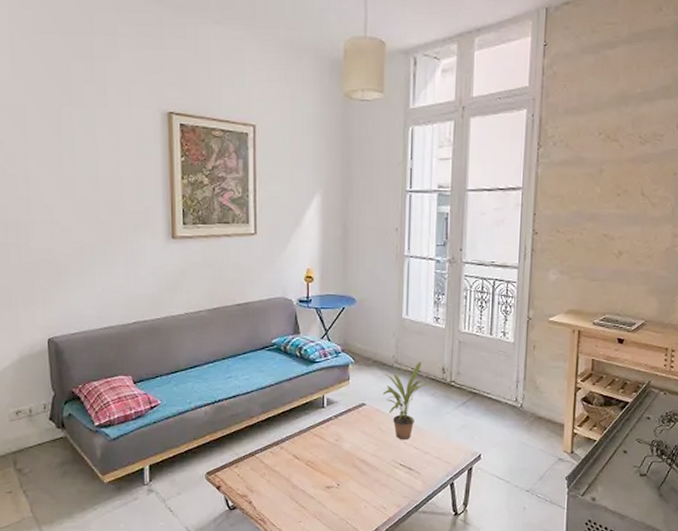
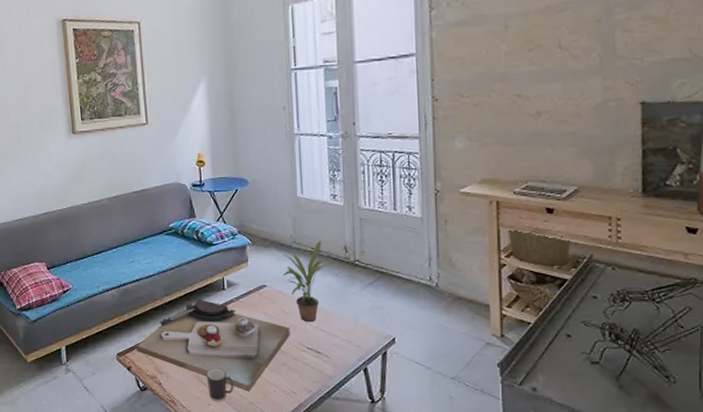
decorative tray: none [227,415,385,507] -> present [136,298,290,391]
mug: none [298,485,326,519] -> present [206,368,234,402]
basket: none [585,355,635,390] -> present [507,228,571,266]

